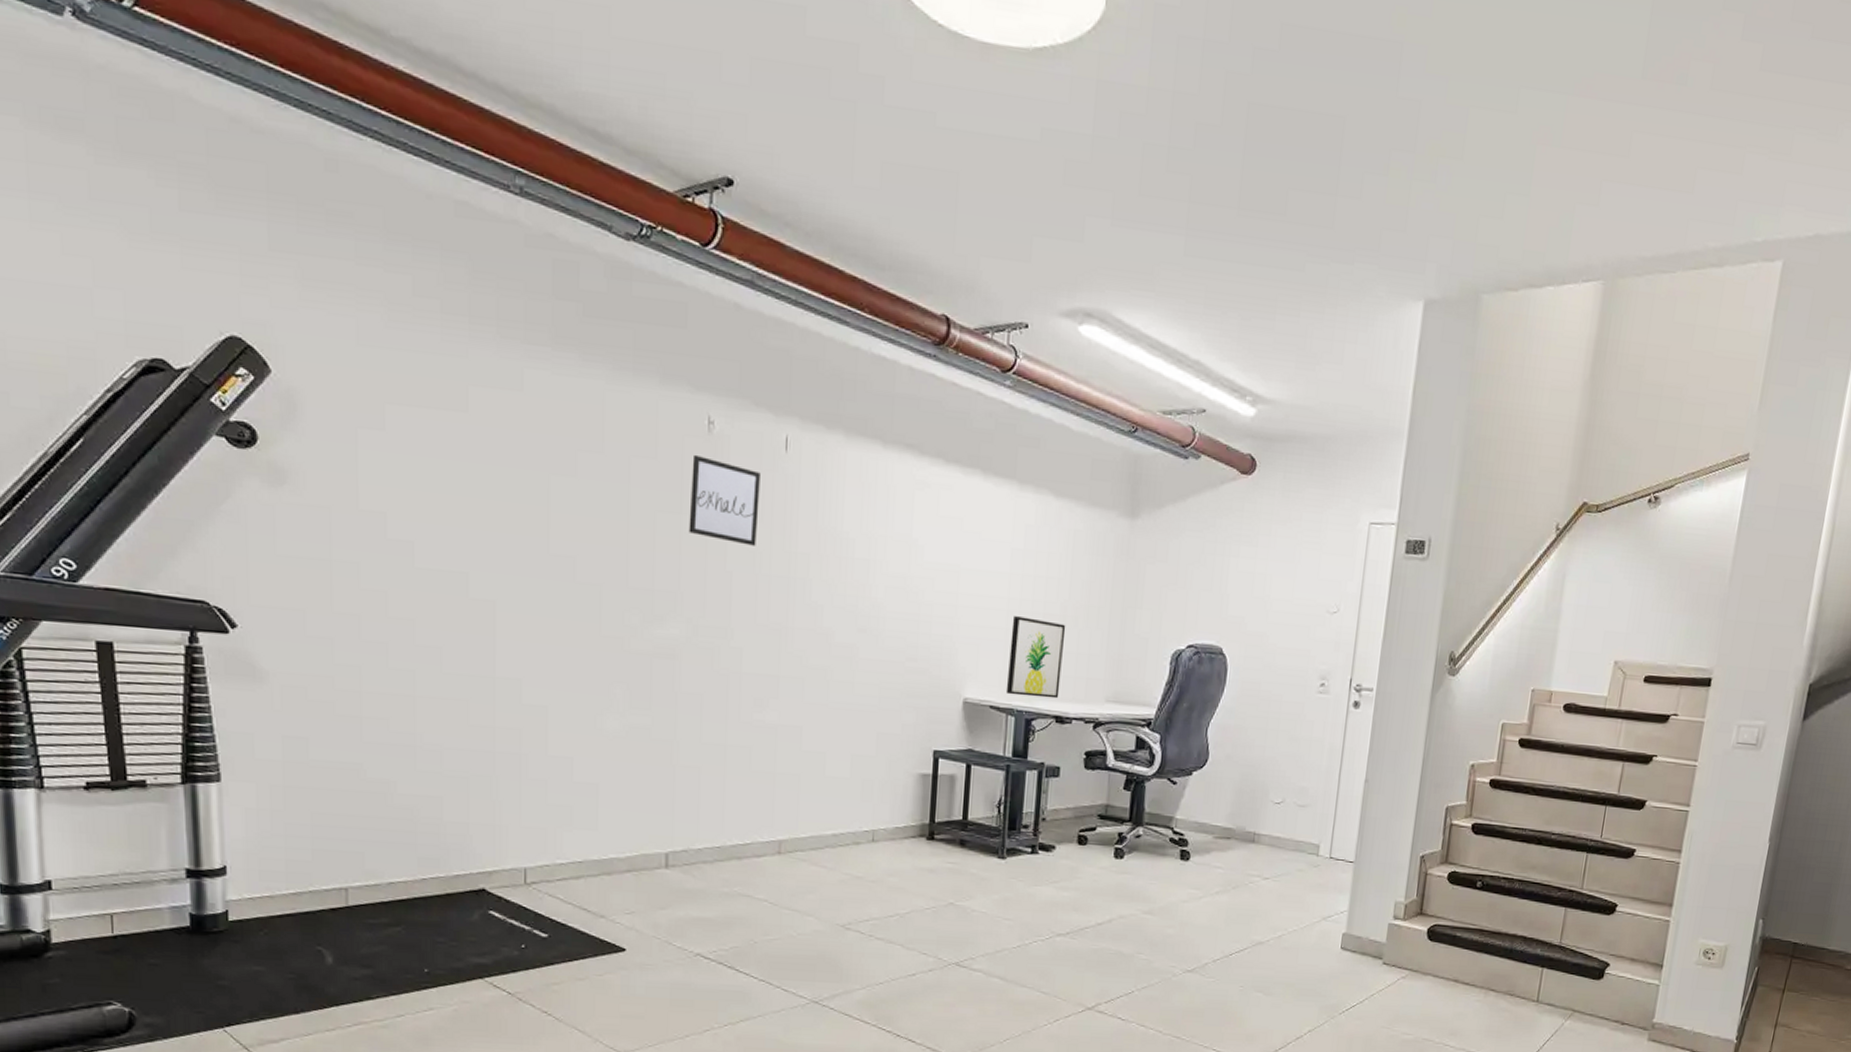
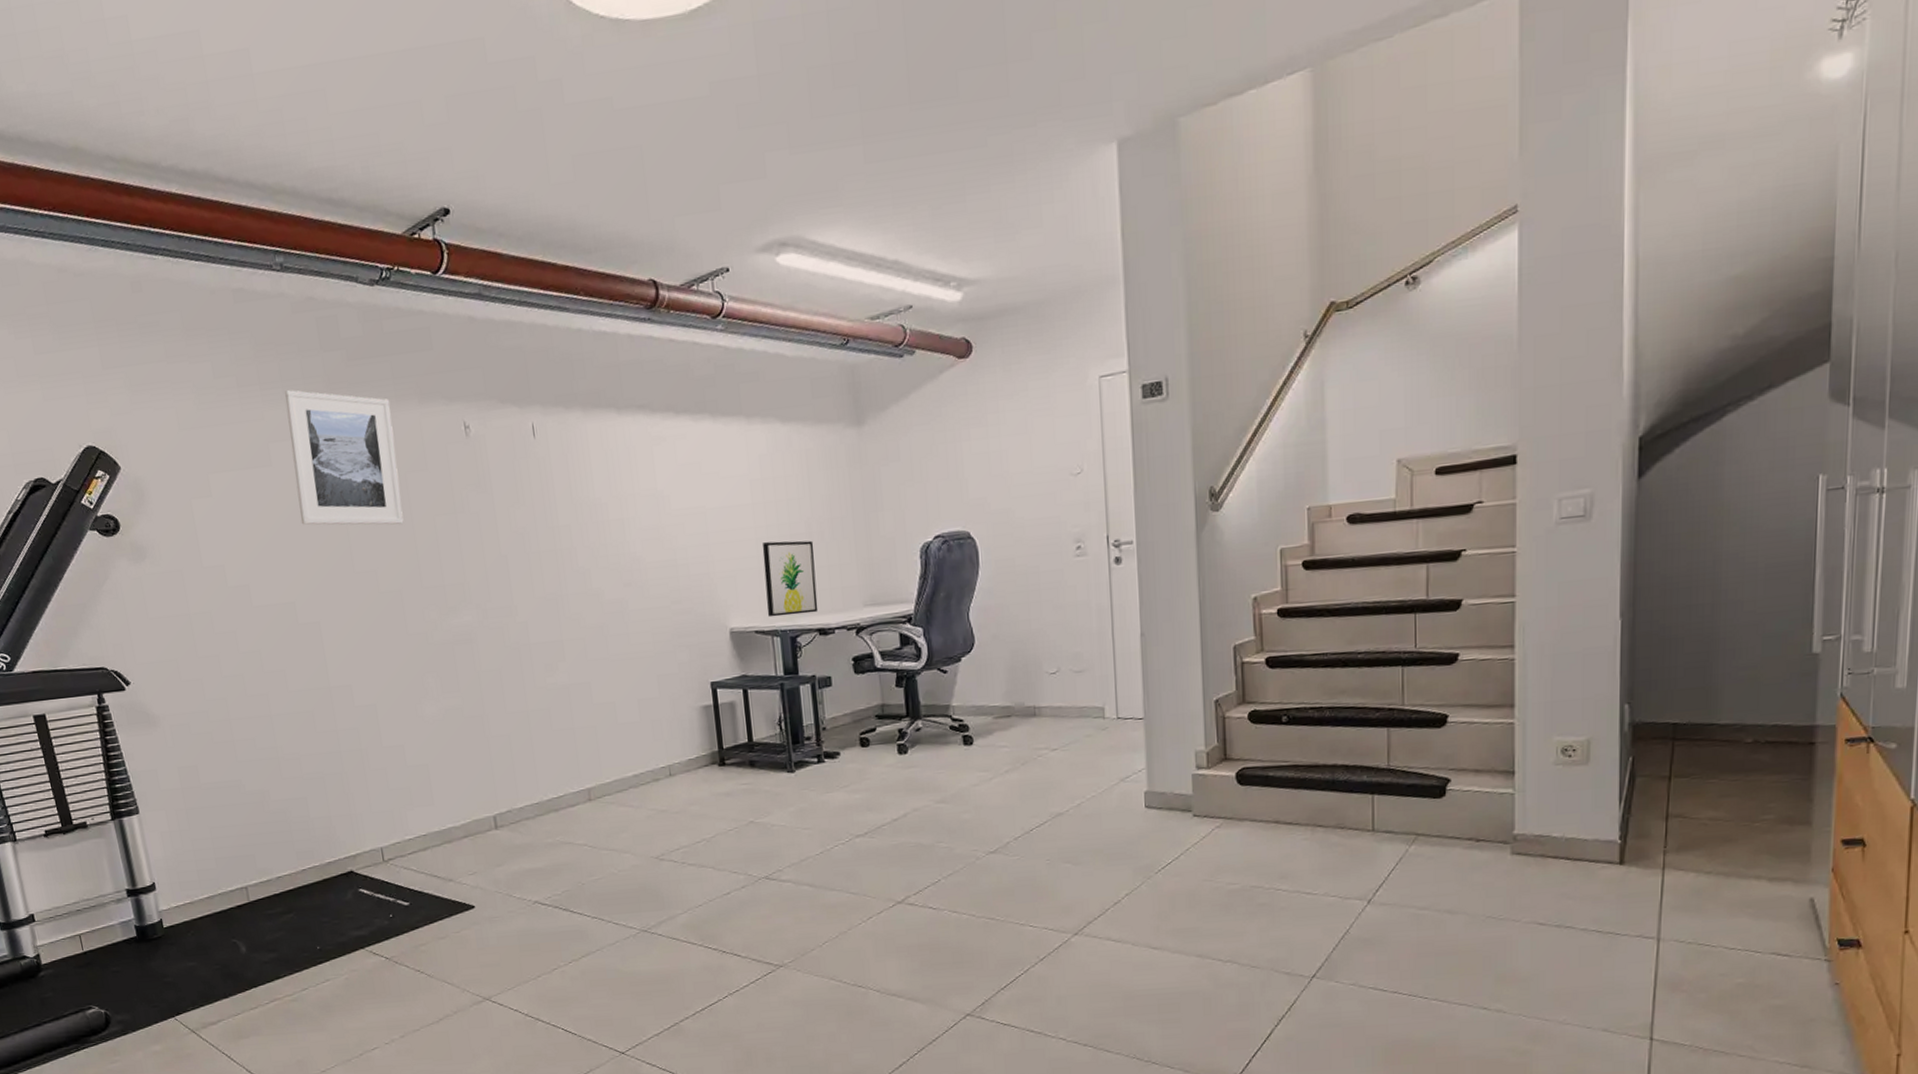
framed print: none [493,331,626,513] -> present [285,390,404,525]
wall art: present [688,454,760,546] -> none [457,458,523,530]

